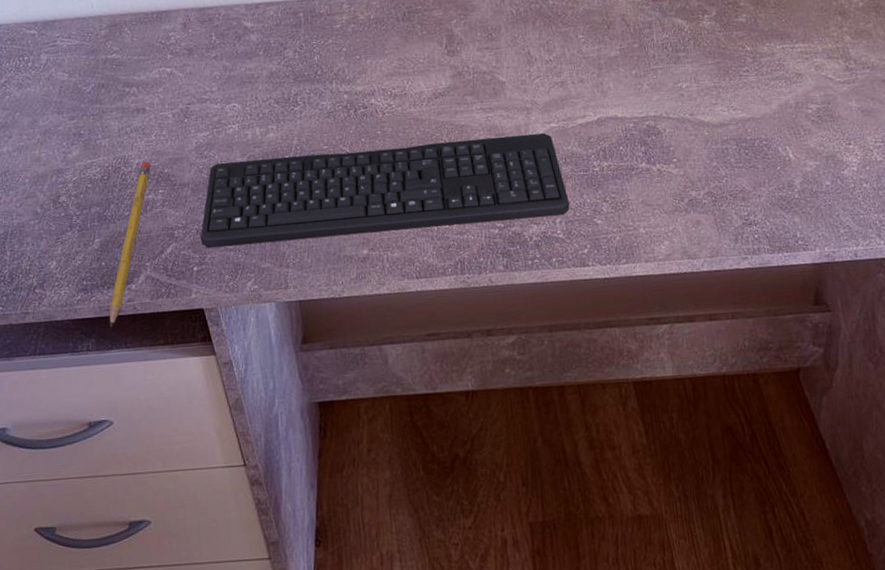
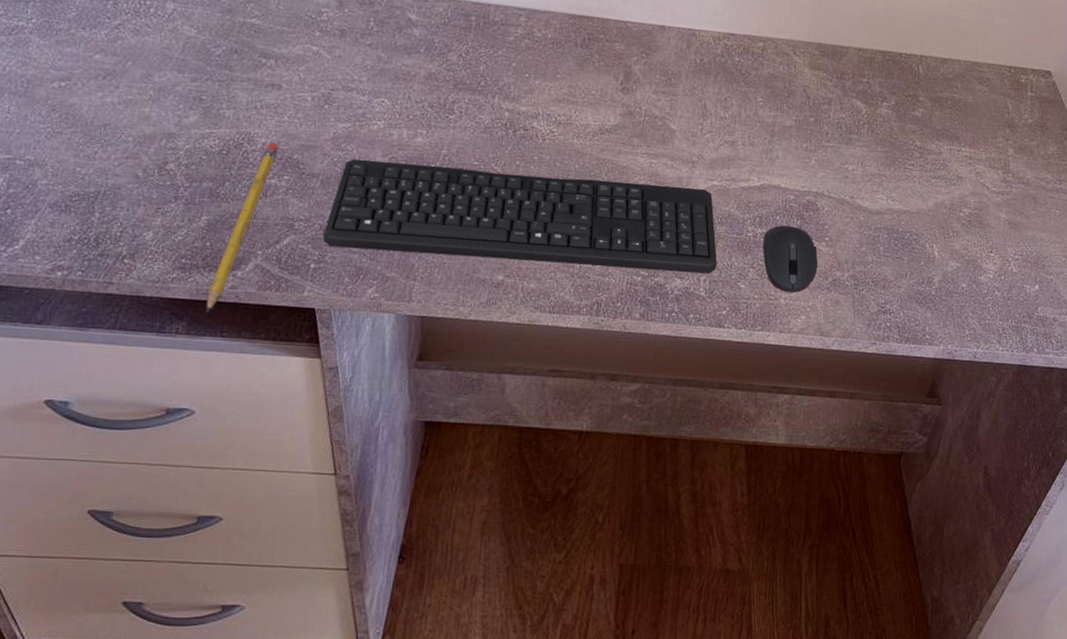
computer mouse: none [610,153,672,221] -> present [762,225,818,293]

